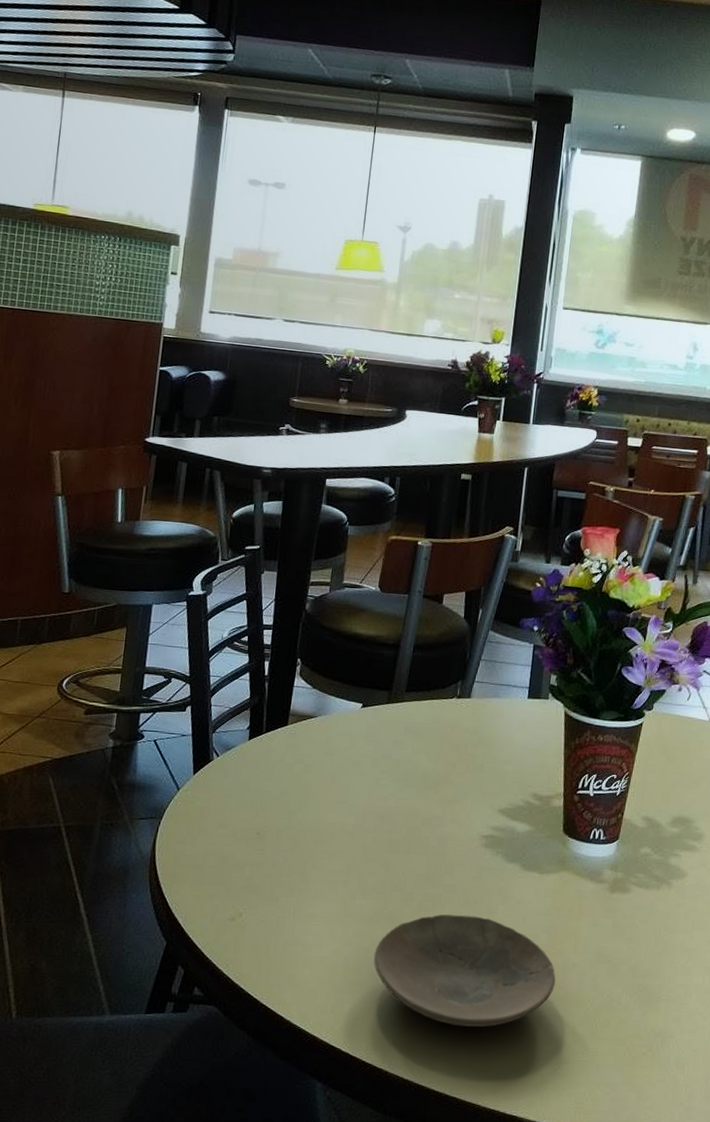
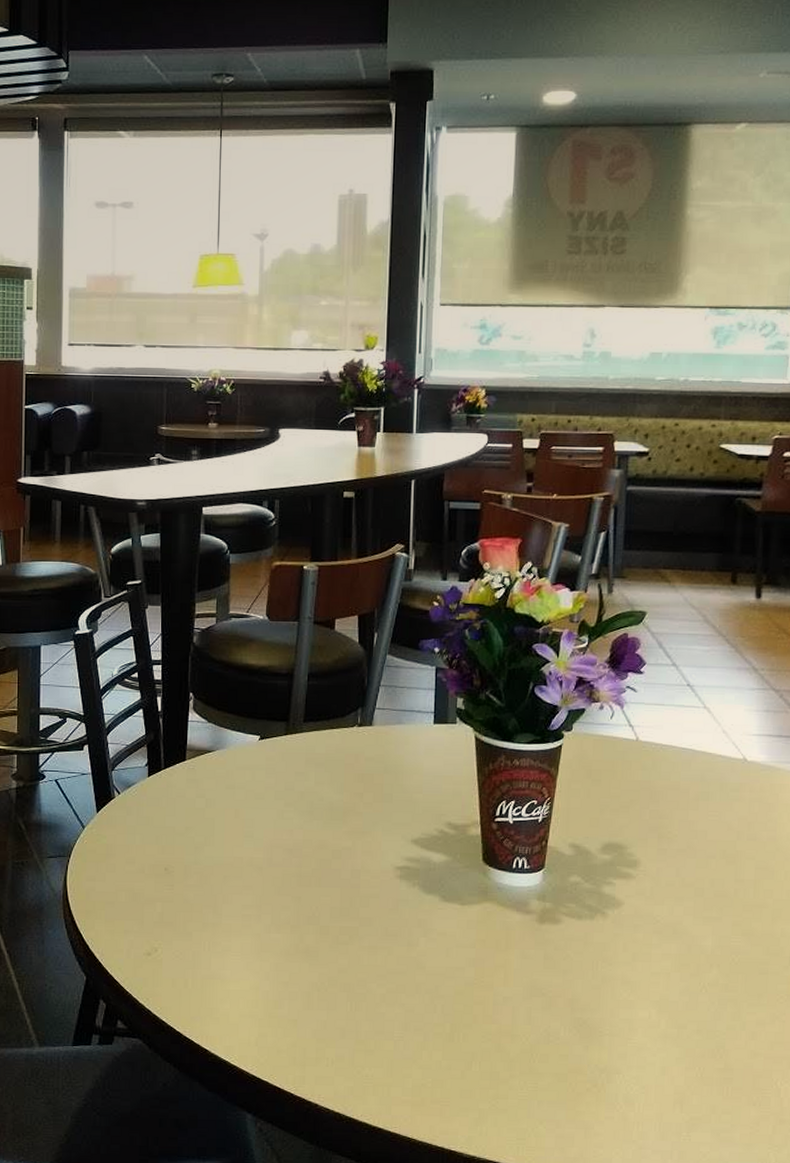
plate: present [373,914,556,1027] -> none [293,948,486,1061]

